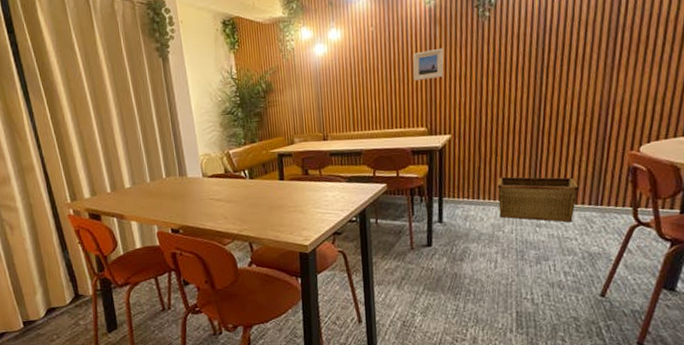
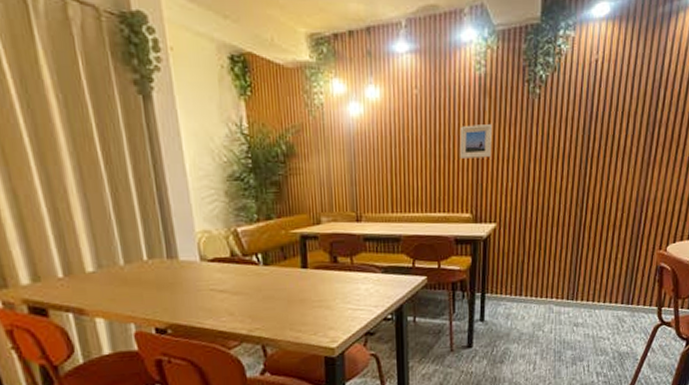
hamper: present [498,176,579,223] -> none [540,272,614,322]

